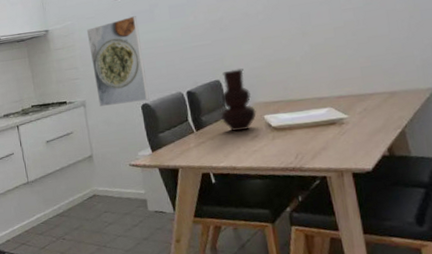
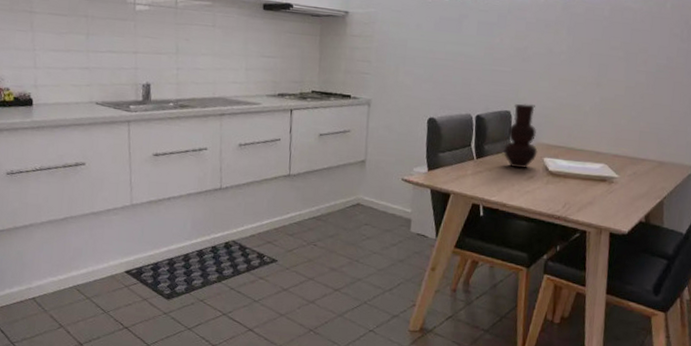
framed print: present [86,16,149,106] -> none [385,21,444,115]

